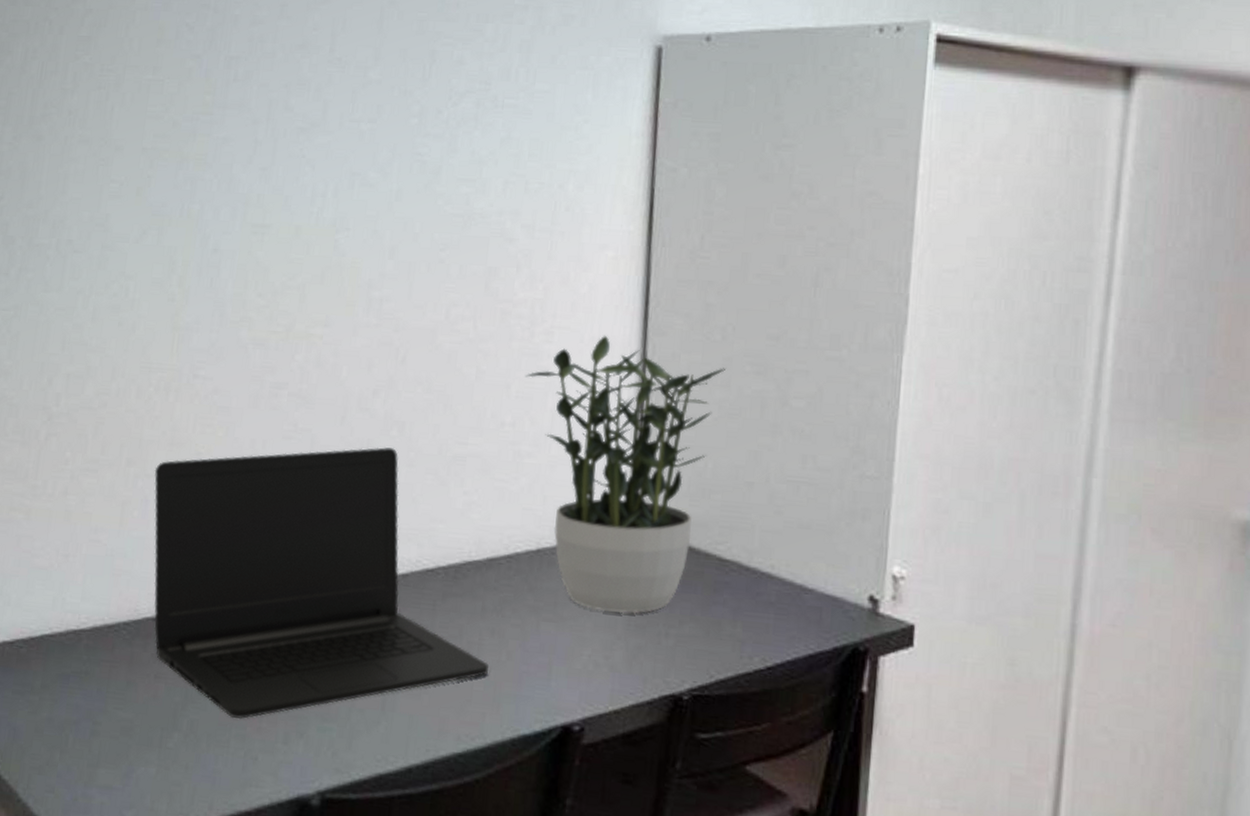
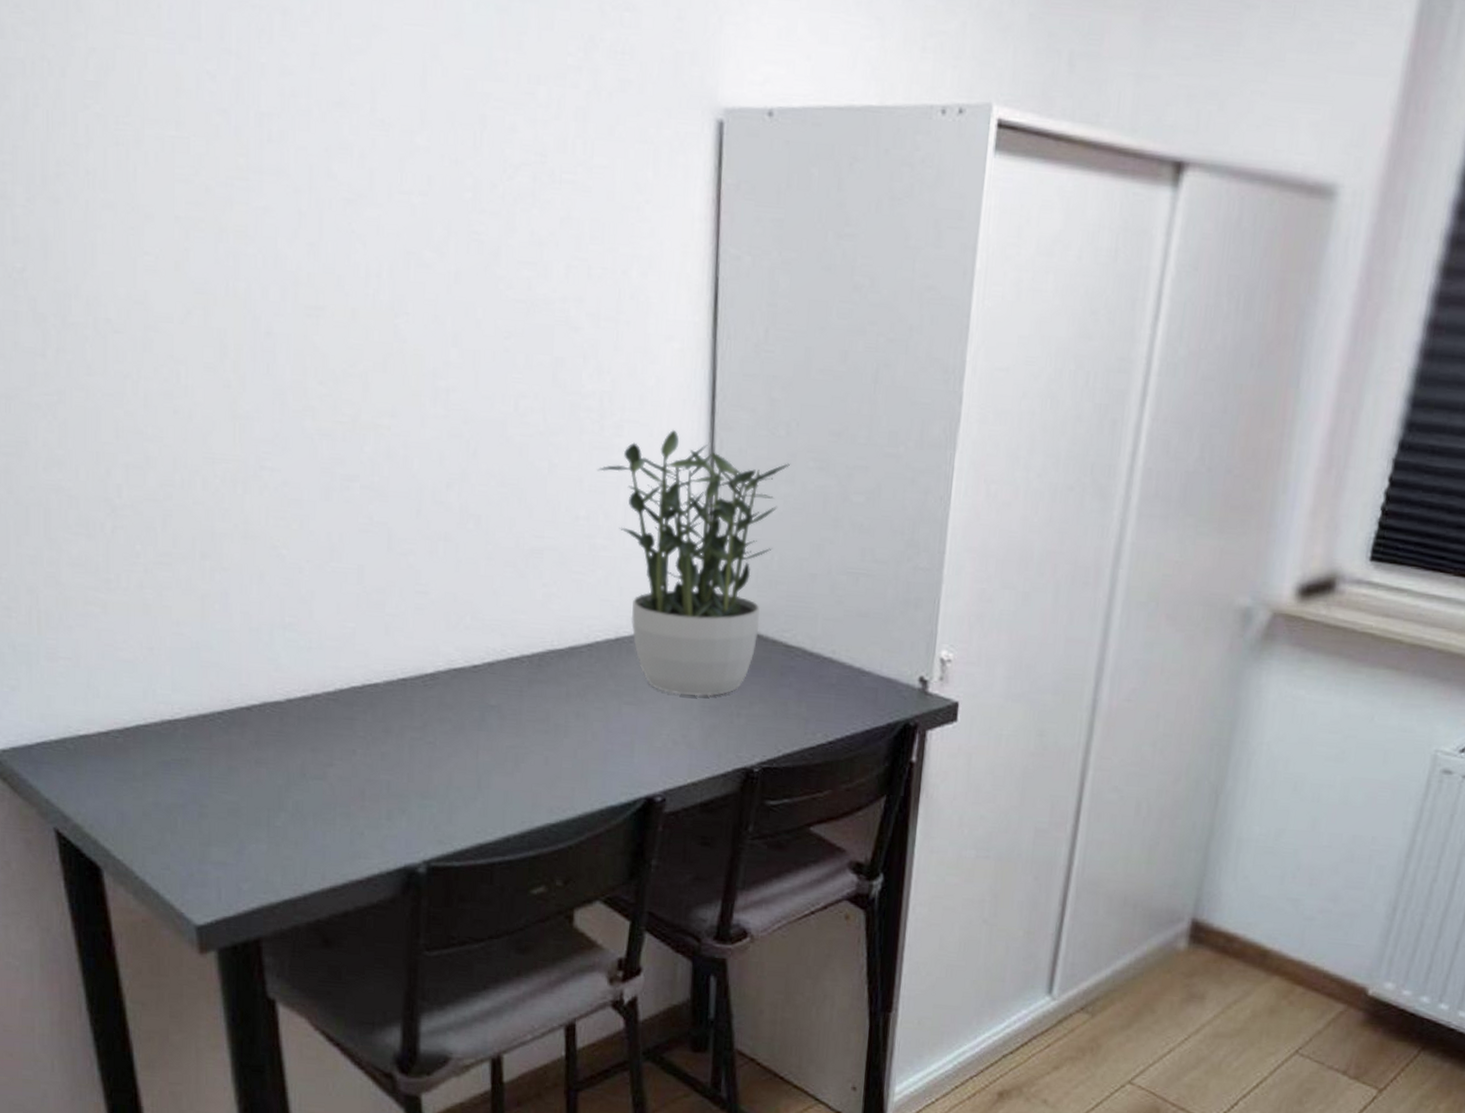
laptop: present [154,447,490,720] -> none [231,540,576,799]

